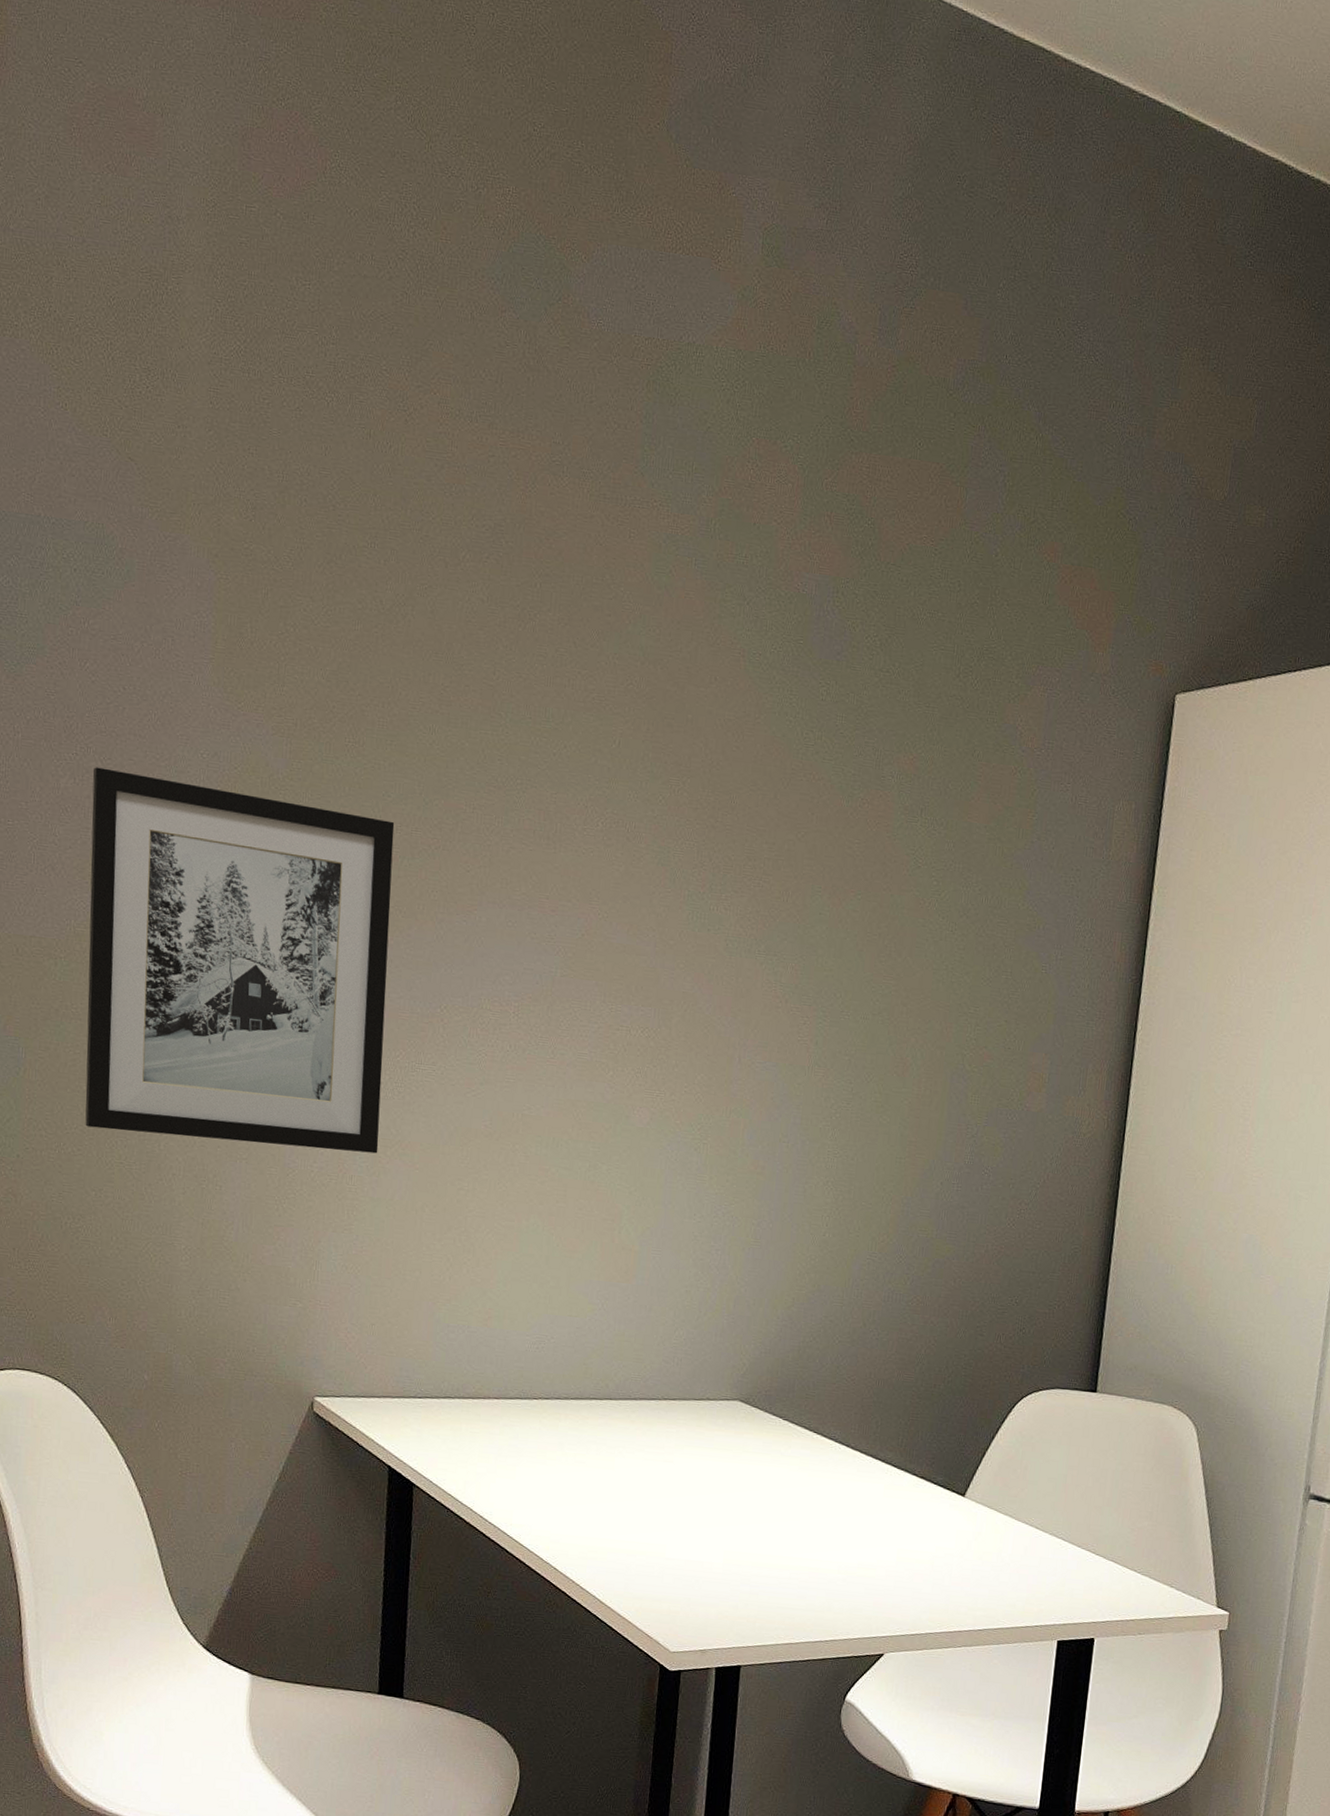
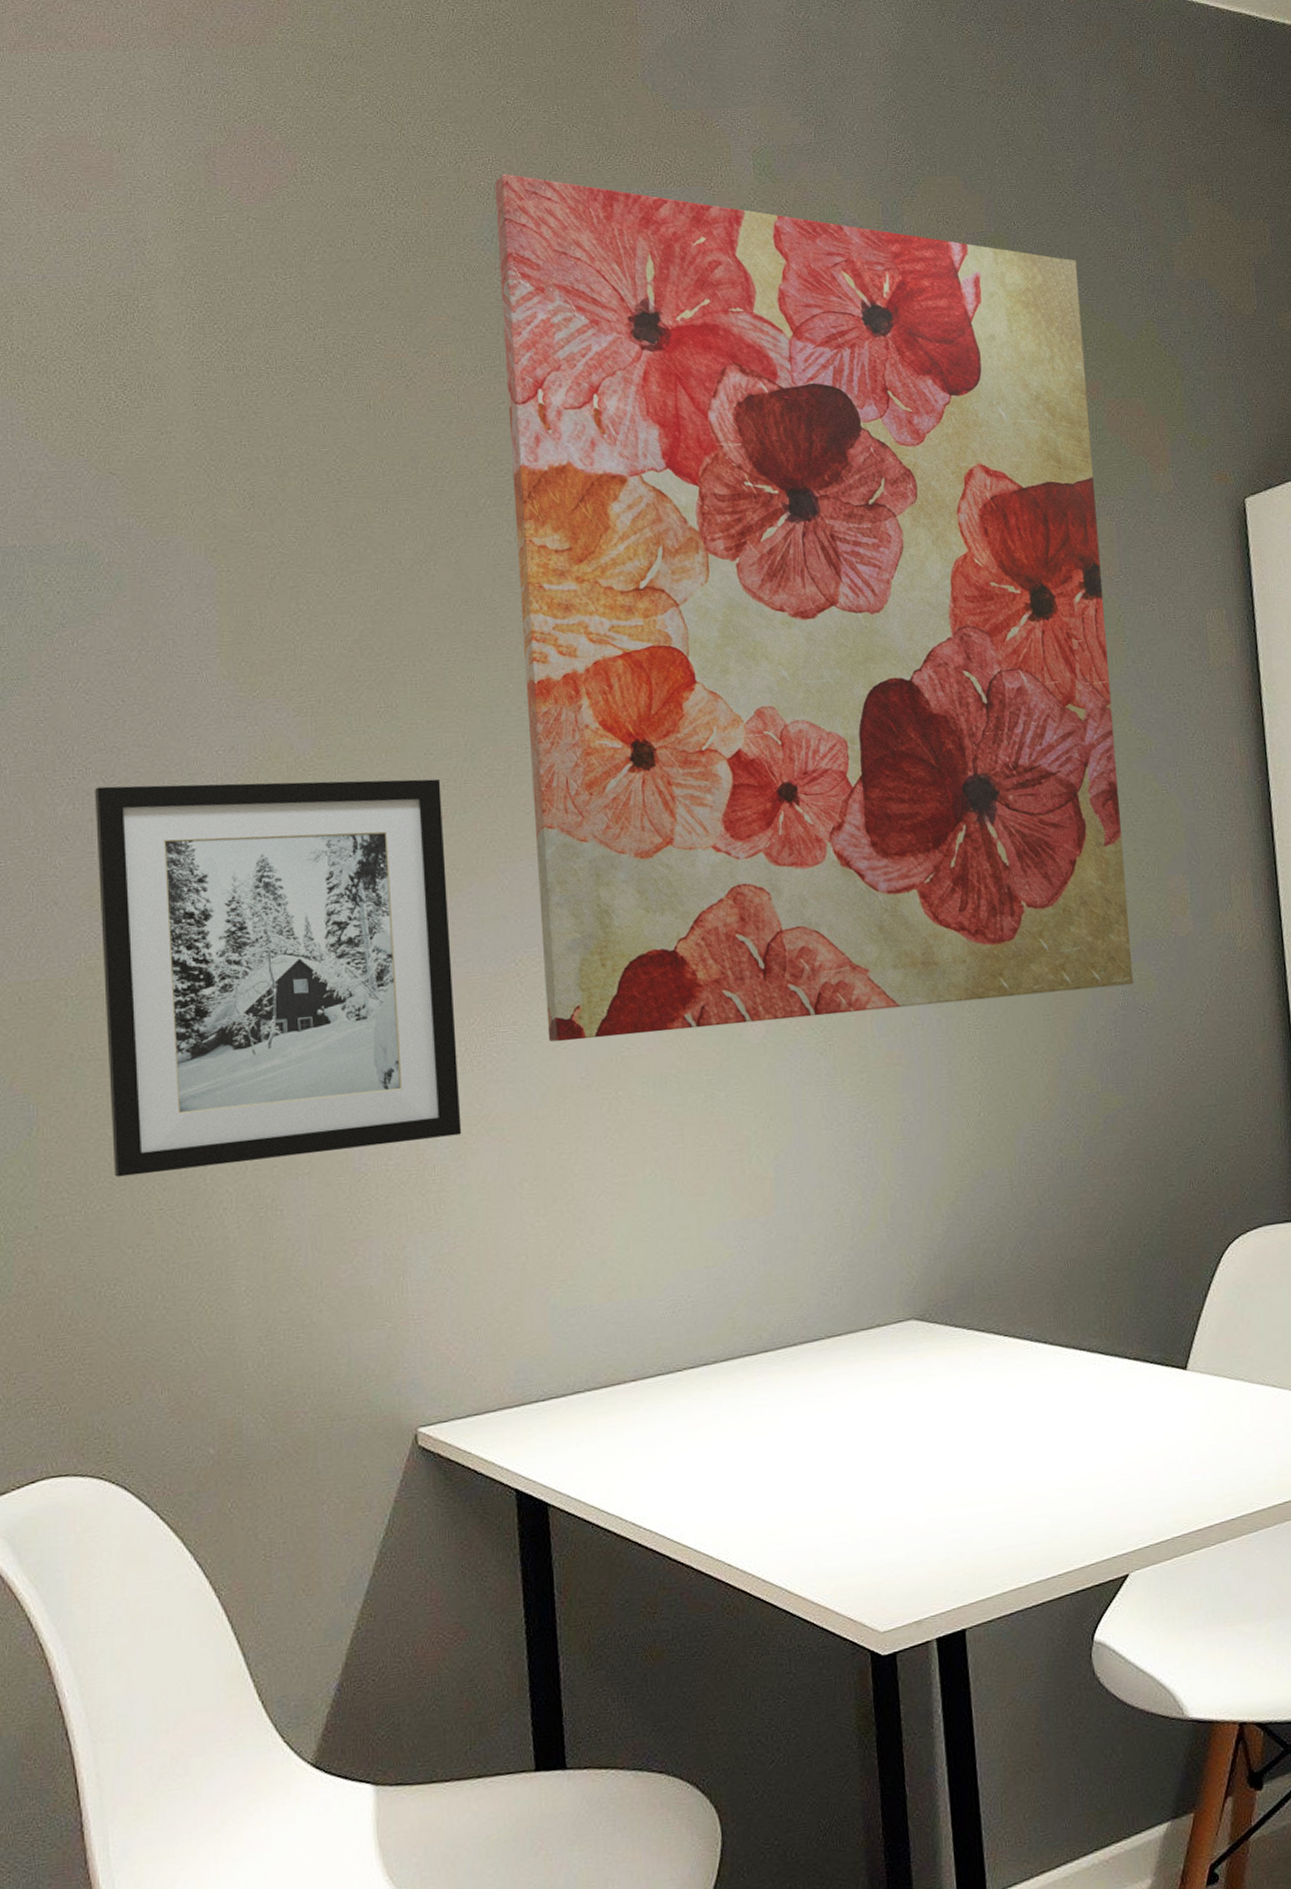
wall art: none [461,208,1060,1147] -> present [494,173,1134,1042]

